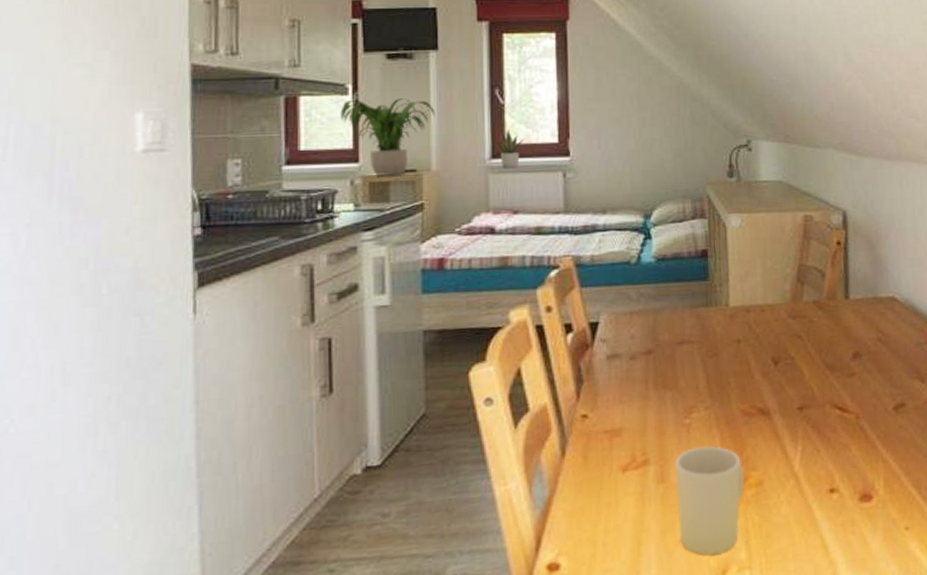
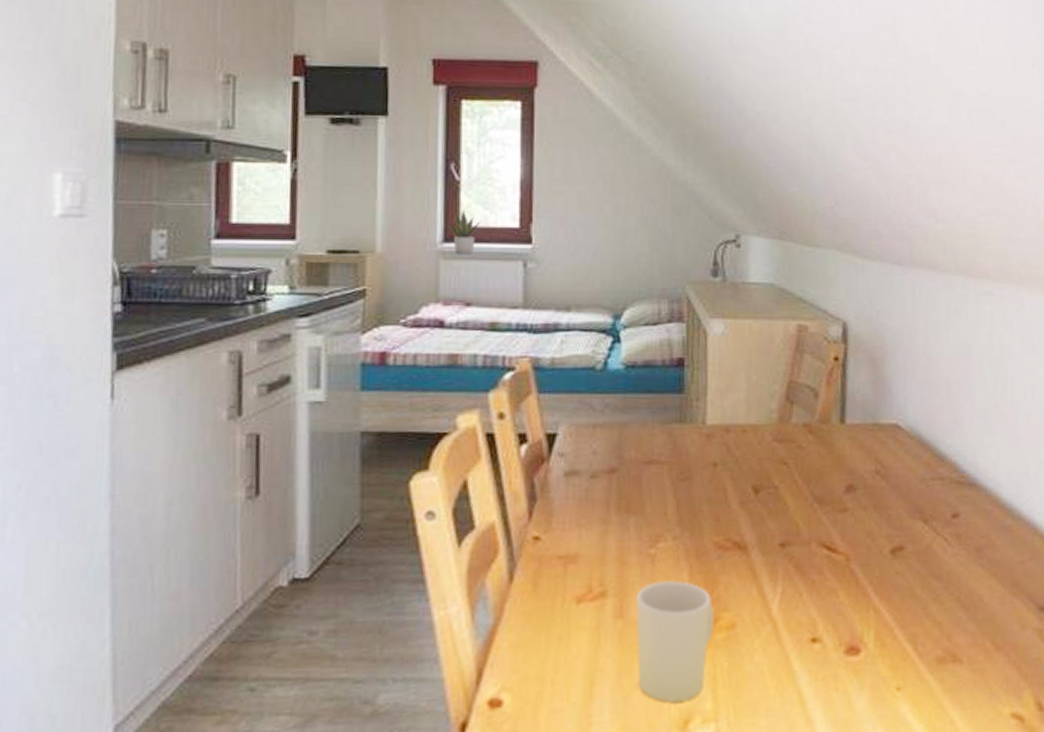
potted plant: present [340,98,435,176] -> none [276,168,382,256]

